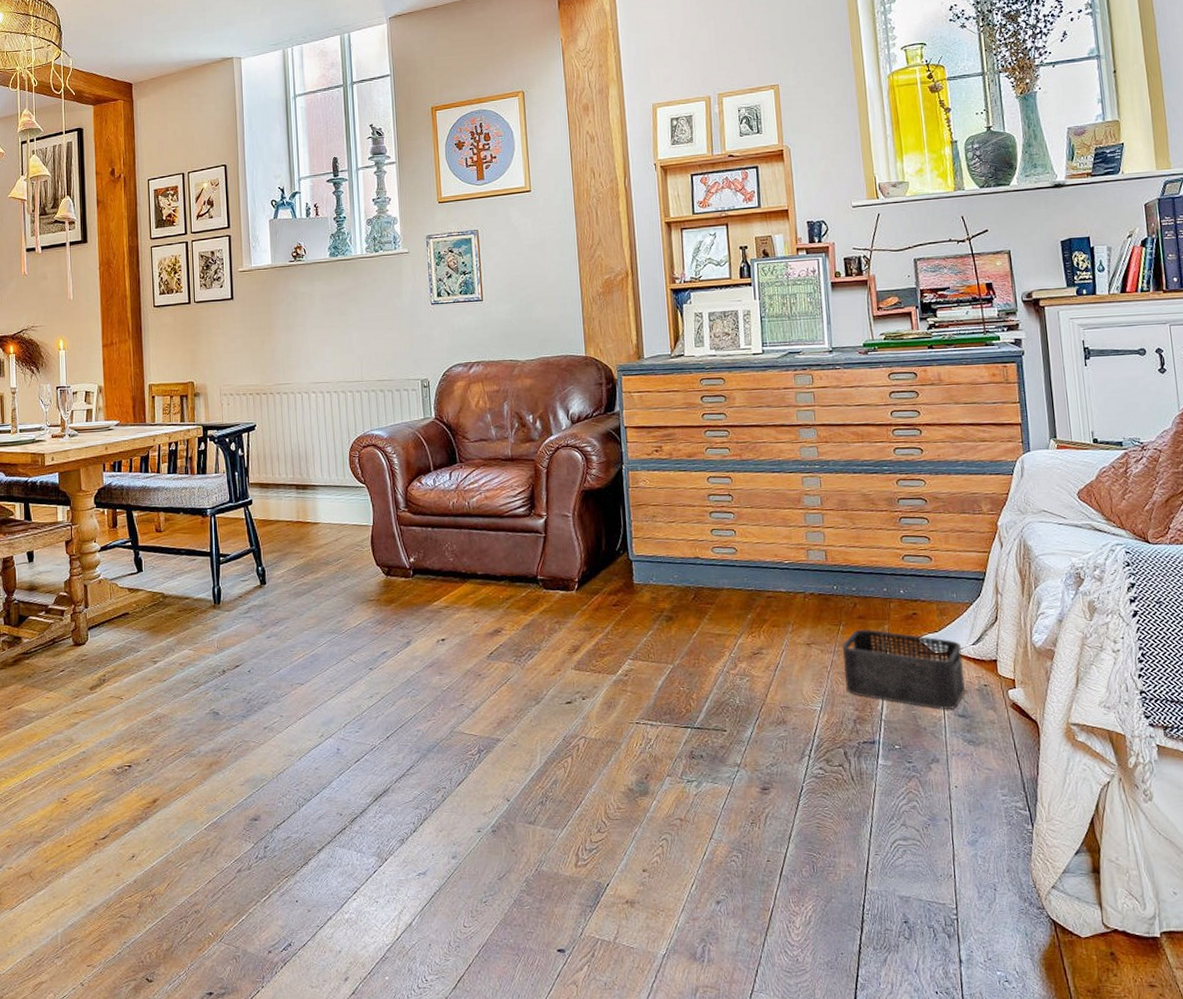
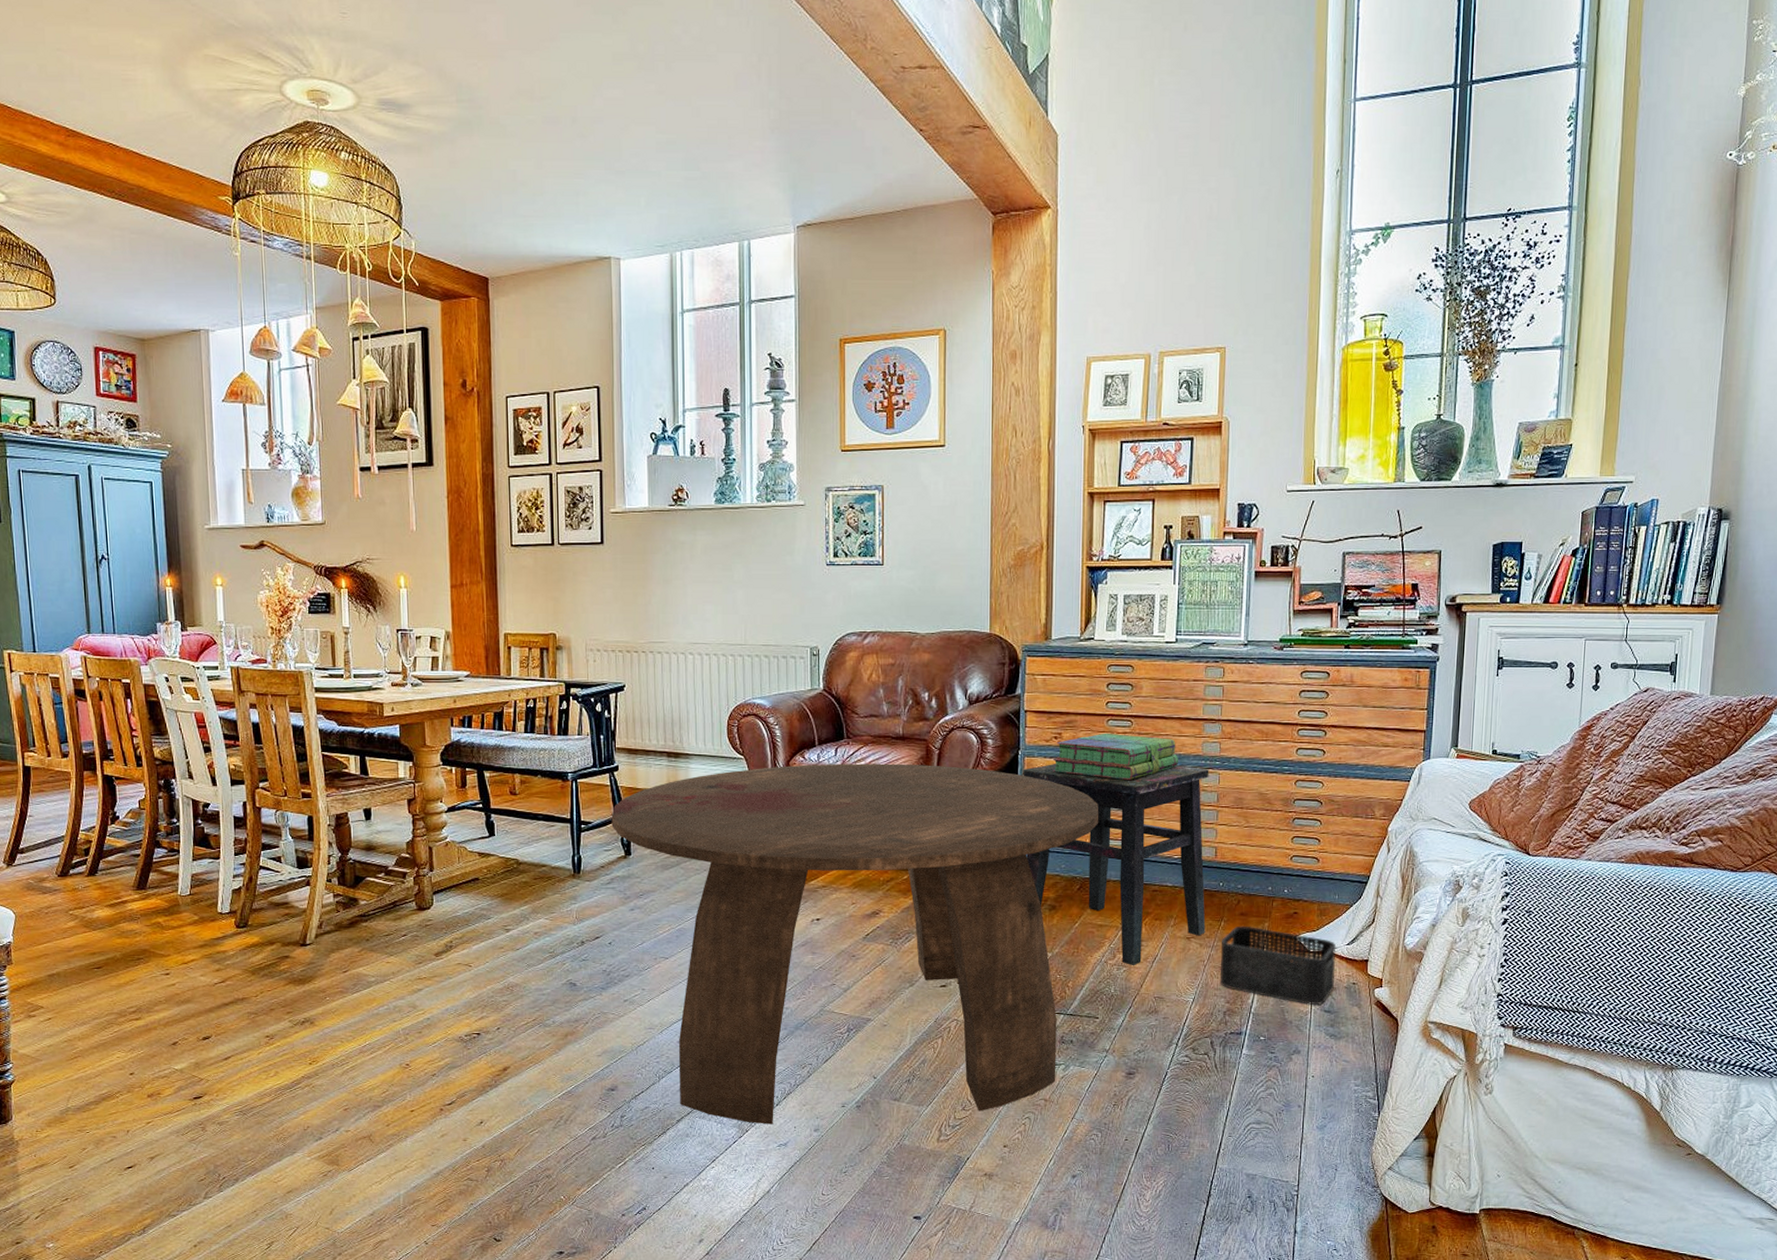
coffee table: none [247,483,707,852] -> present [611,763,1099,1124]
side table: none [628,471,825,674] -> present [1023,764,1209,965]
stack of books: none [655,443,779,488] -> present [1052,733,1179,780]

